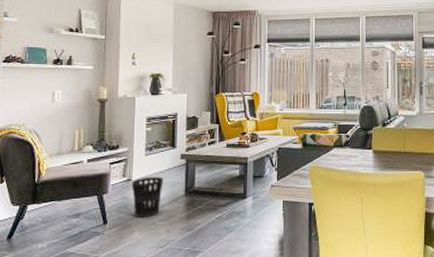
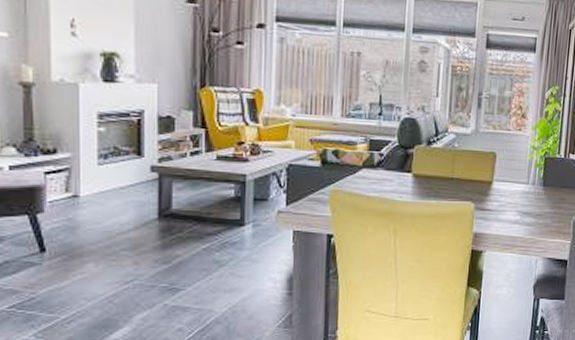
wastebasket: present [131,176,164,218] -> none [79,193,126,246]

